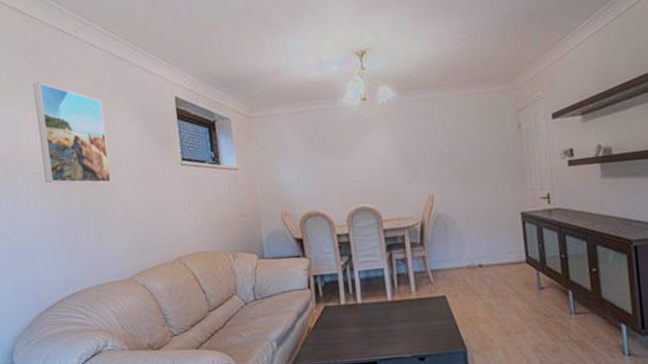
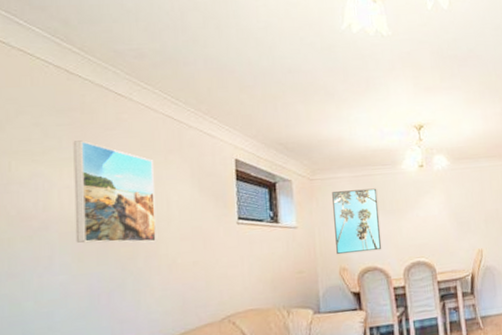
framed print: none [271,125,324,199] -> present [332,188,382,255]

